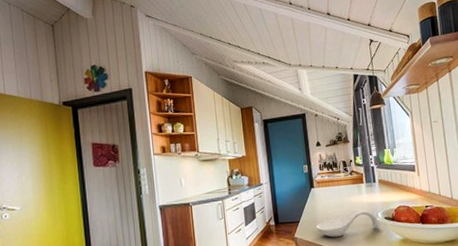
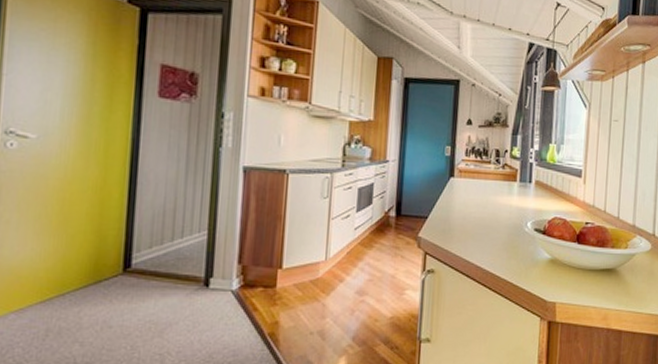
spoon rest: present [316,210,382,238] -> none [447,214,529,244]

